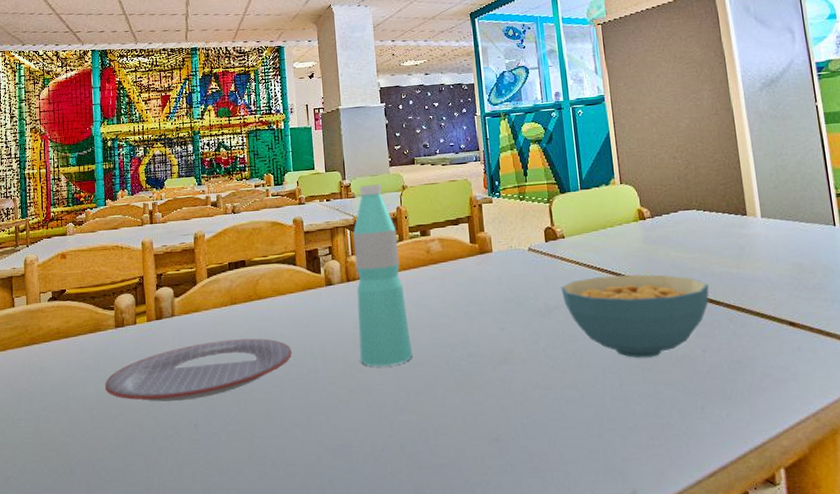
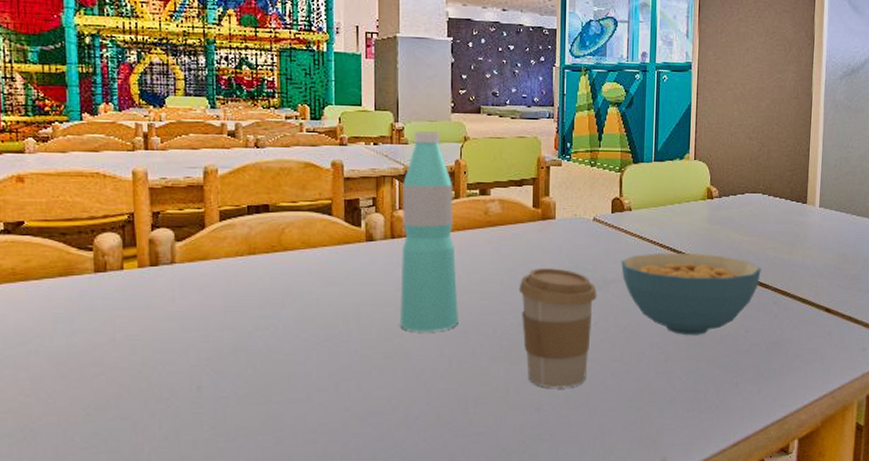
plate: present [105,338,293,402] -> none [80,294,322,361]
coffee cup: none [465,298,542,418] -> present [518,268,597,389]

